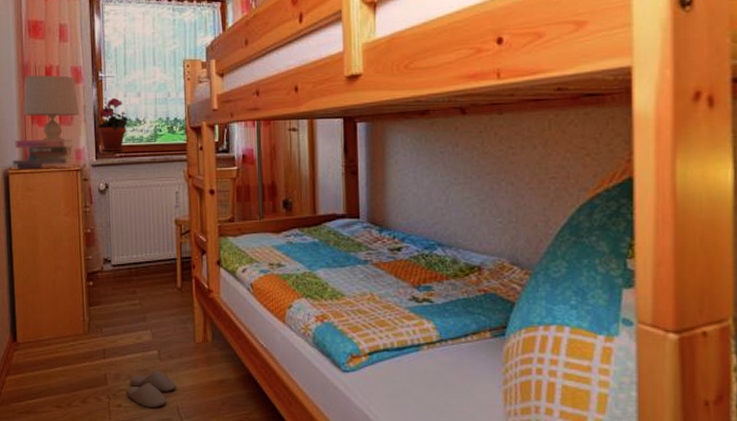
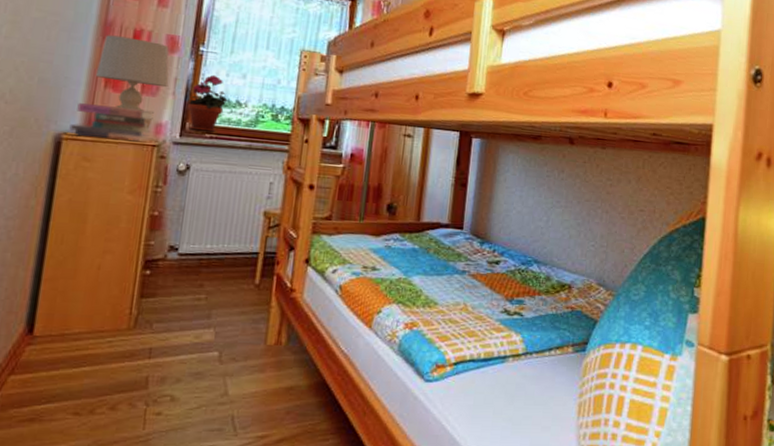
slippers: present [127,370,177,407] -> none [171,373,236,416]

